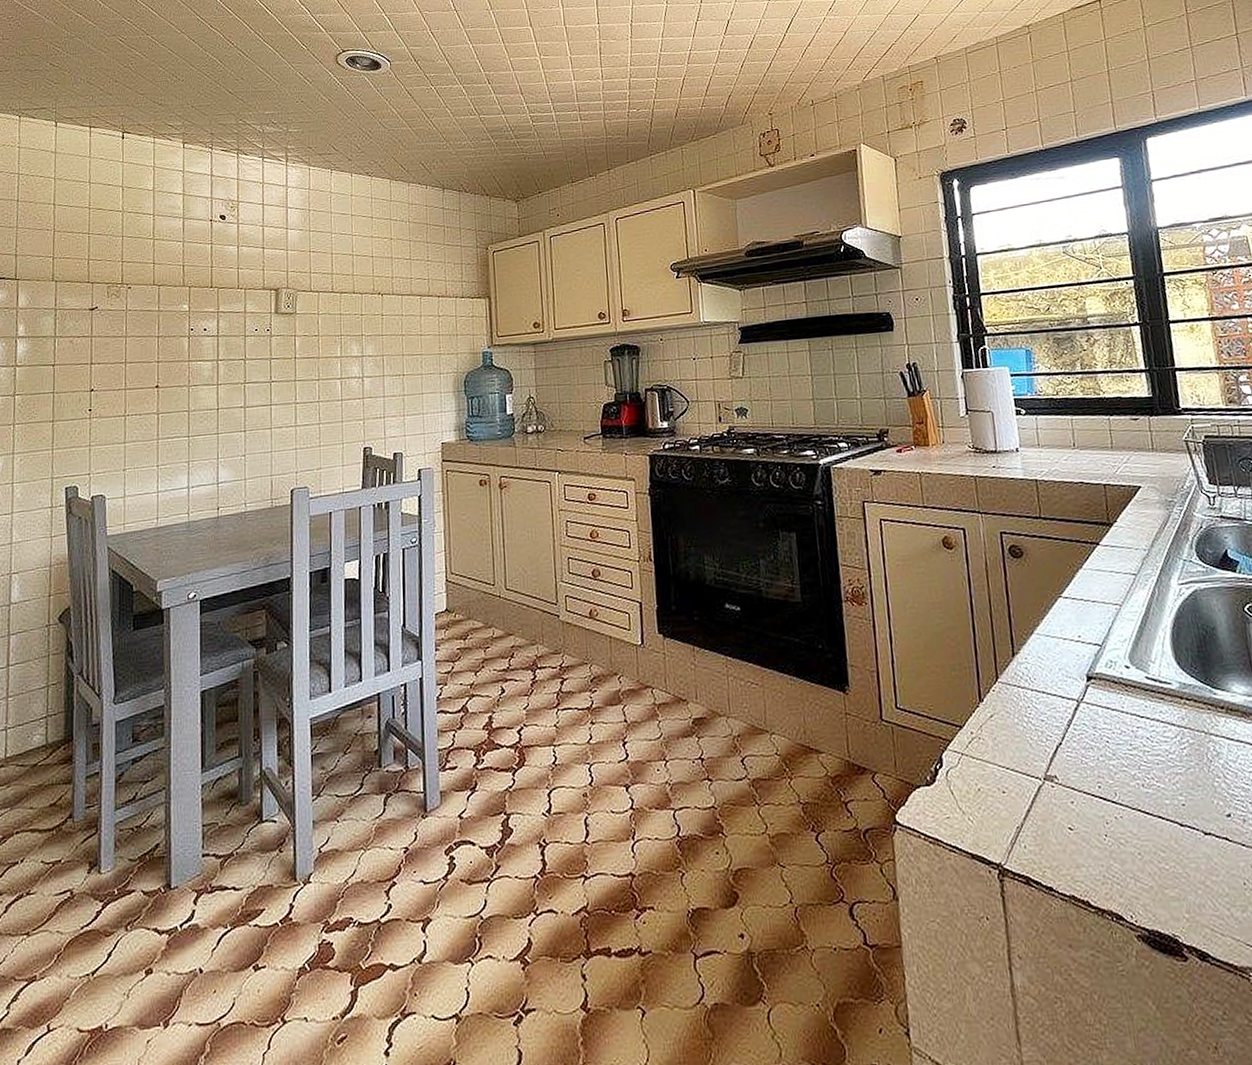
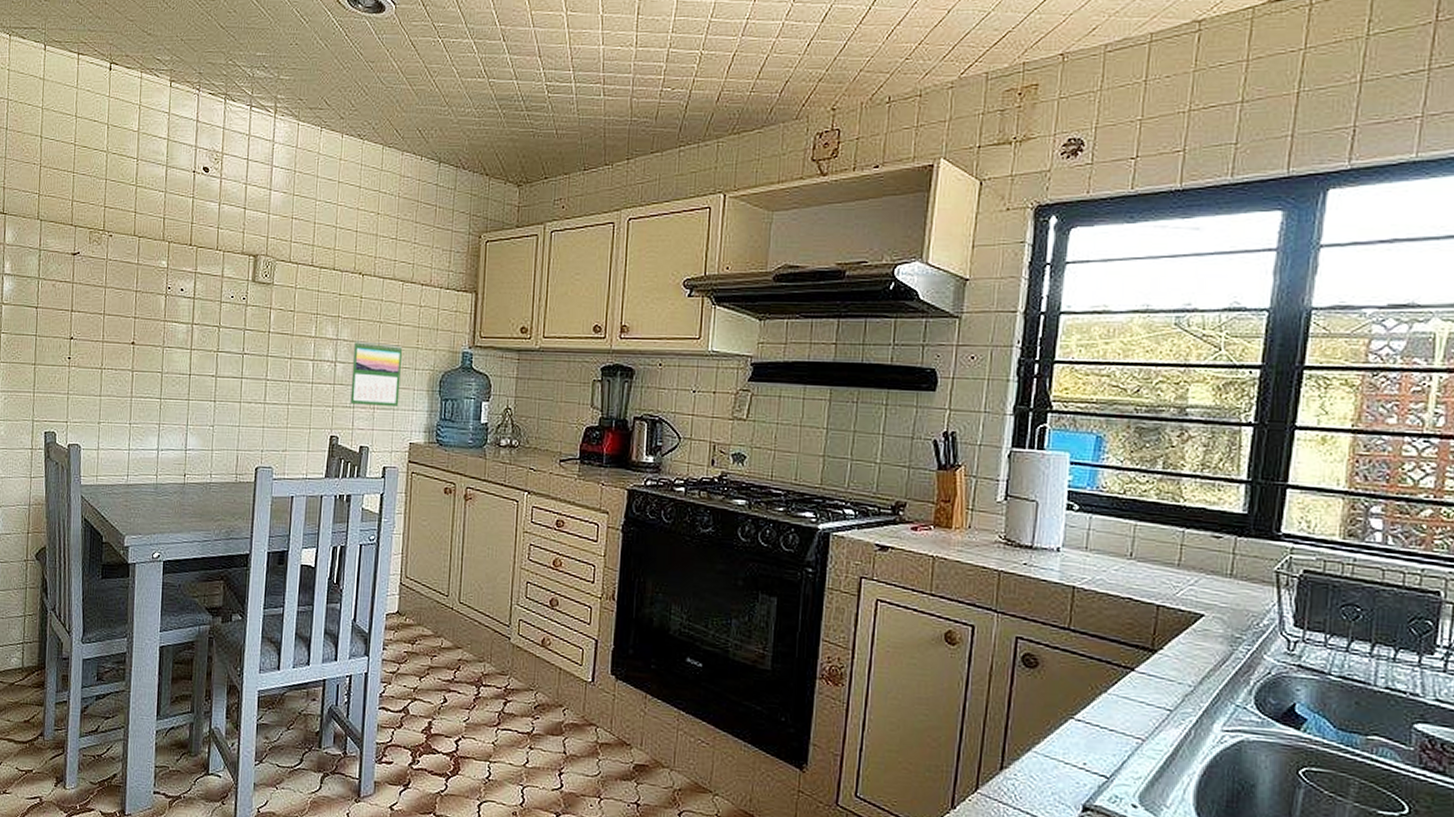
calendar: none [378,353,428,415] -> present [350,341,403,407]

